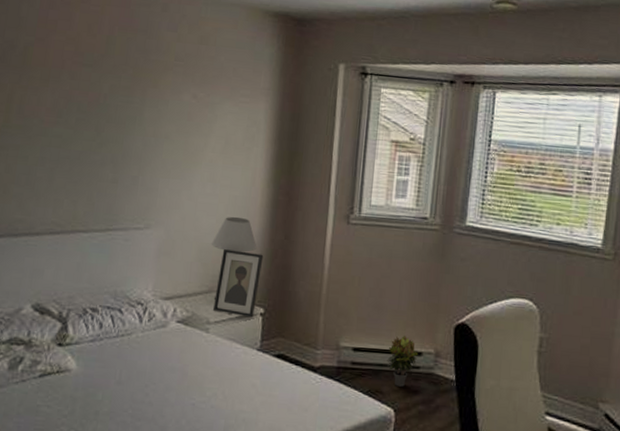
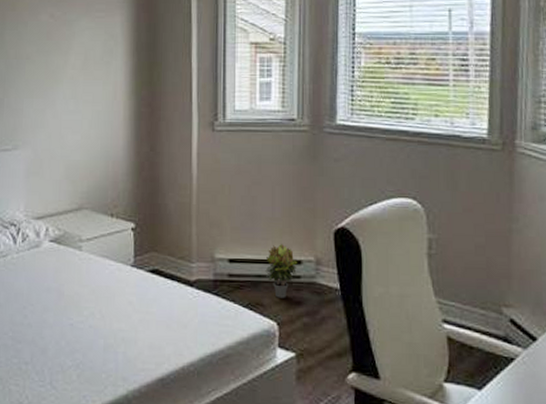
table lamp: present [211,216,257,298] -> none [77,131,123,215]
picture frame: present [213,249,264,318] -> none [85,165,131,233]

